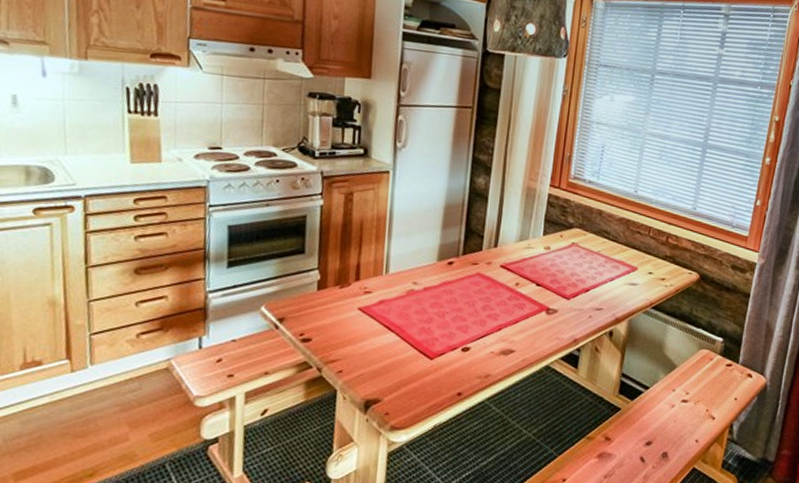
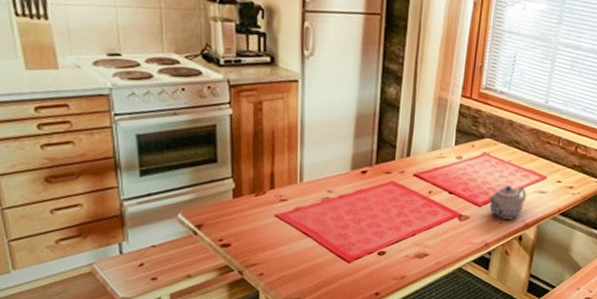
teapot: none [576,277,617,315] -> present [488,185,527,221]

